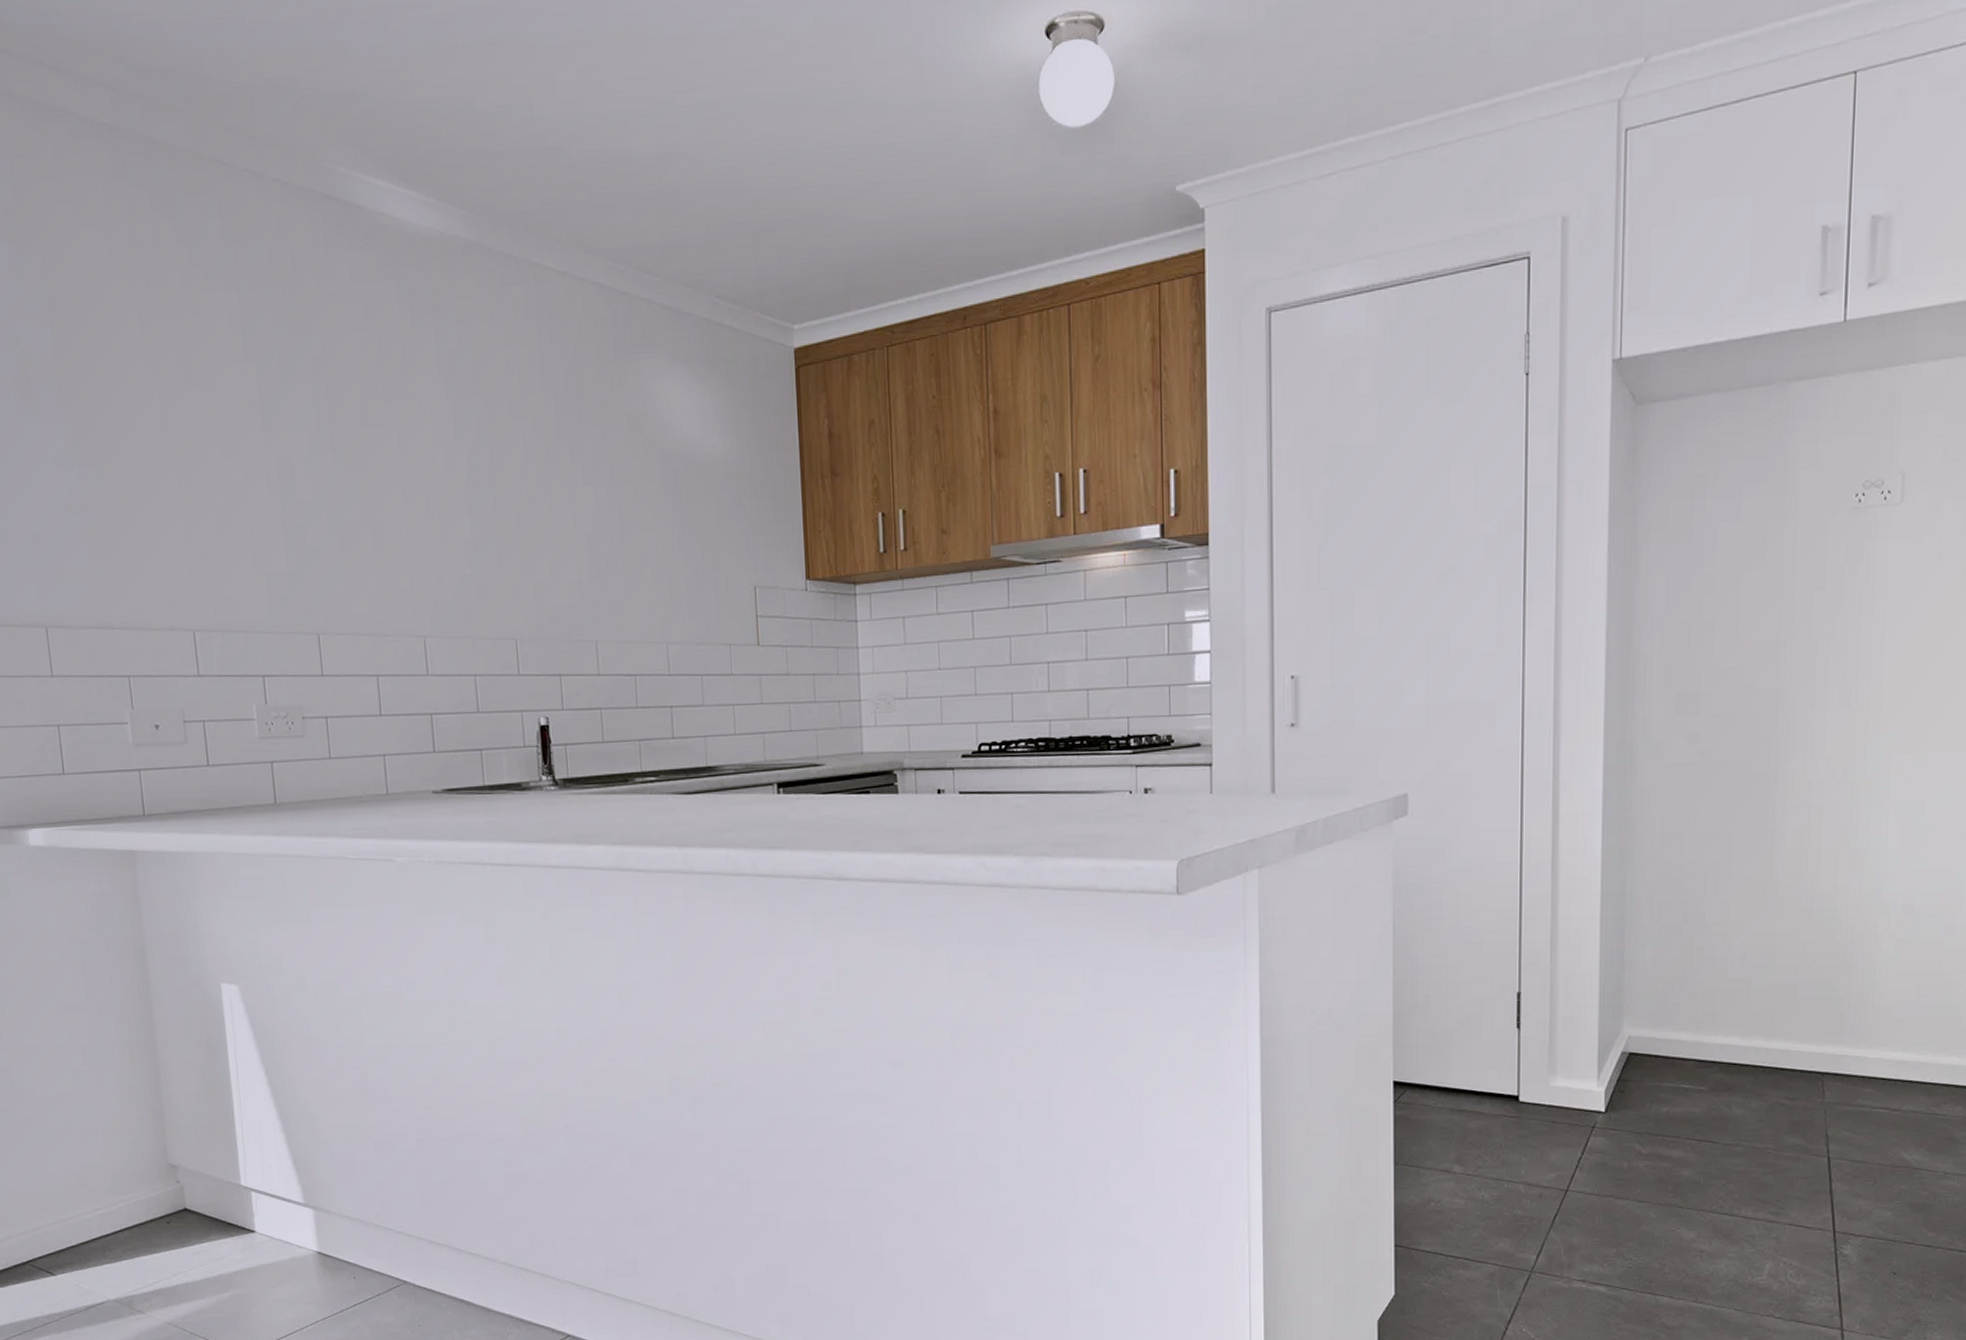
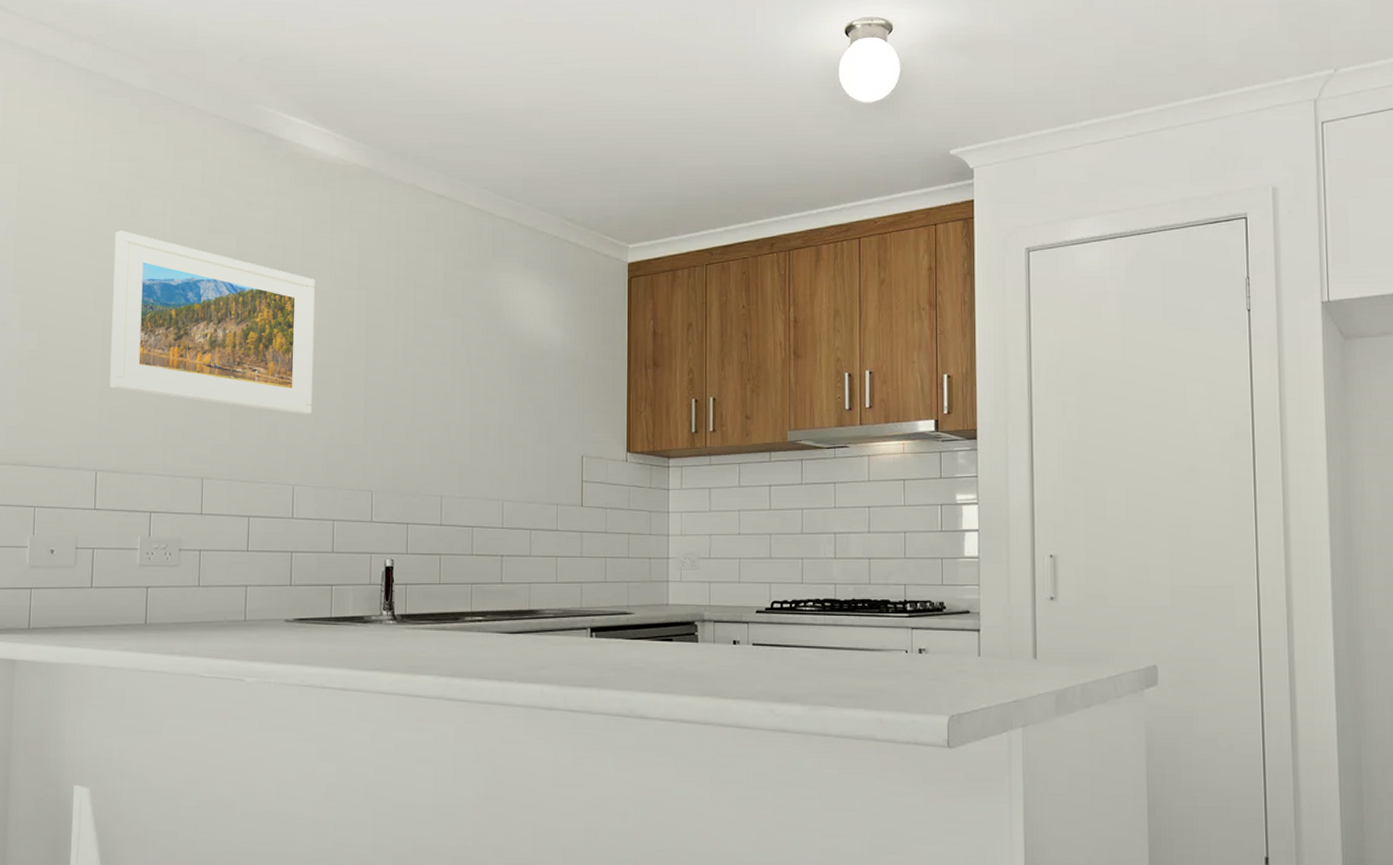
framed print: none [173,334,437,553] -> present [110,230,315,415]

